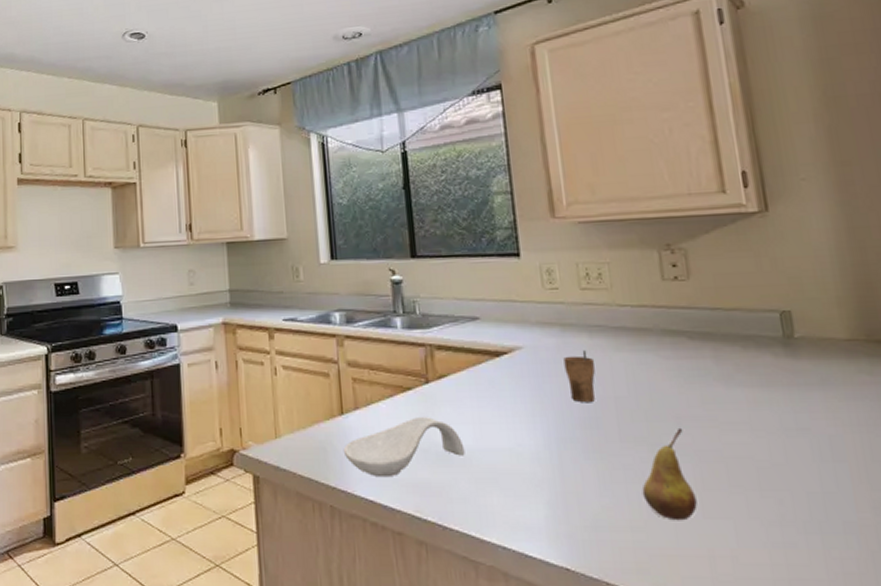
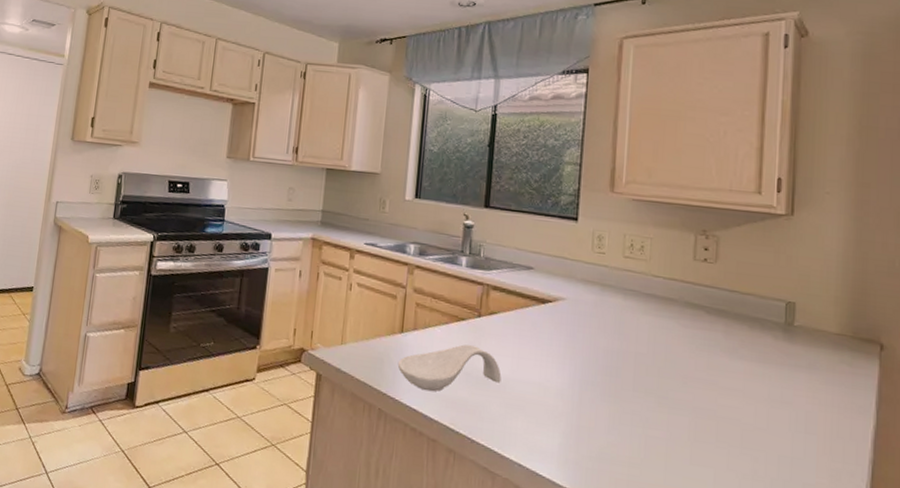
cup: present [563,350,595,403] -> none [598,309,625,354]
fruit: present [641,427,697,521] -> none [643,386,687,464]

